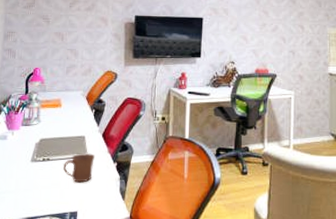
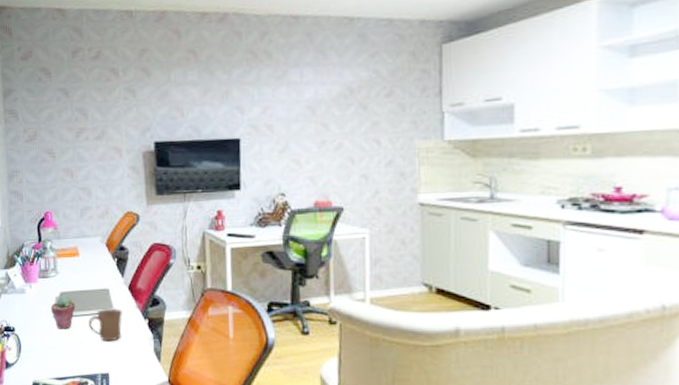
potted succulent: none [29,142,53,172] -> present [50,296,76,330]

